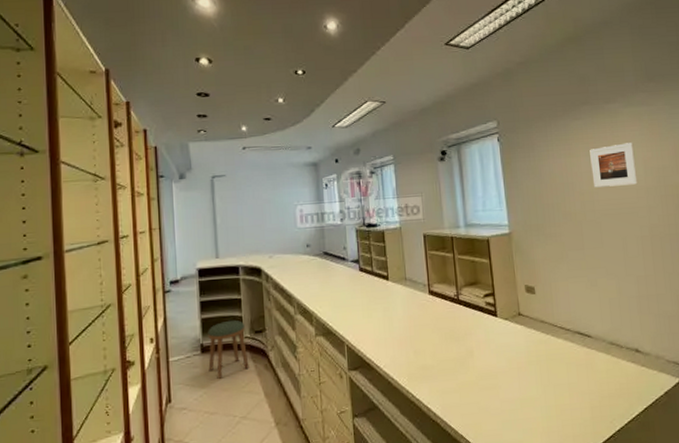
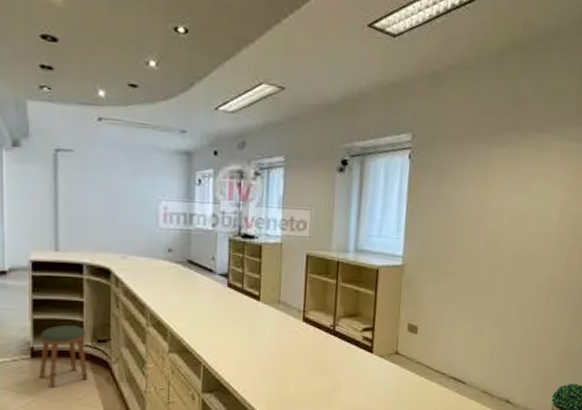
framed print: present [590,142,638,188] -> none [503,182,556,230]

